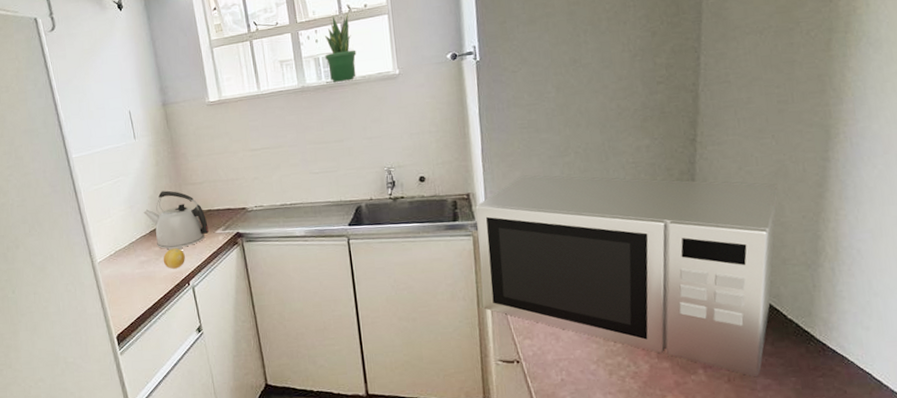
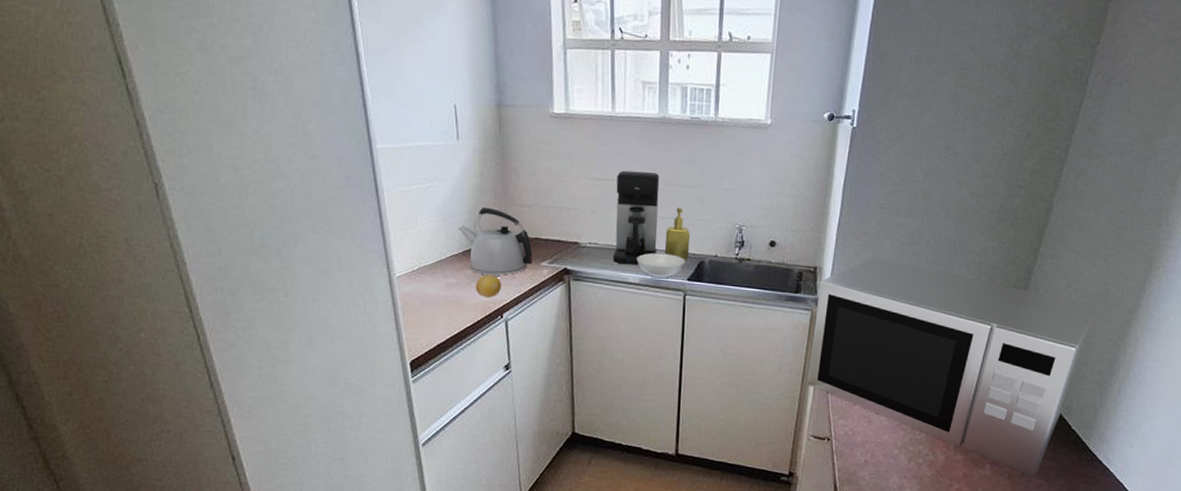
coffee maker: none [270,135,317,220] -> present [613,170,660,264]
bowl: none [299,204,344,229] -> present [636,253,685,279]
soap dispenser: none [321,161,346,209] -> present [664,207,691,261]
planter: present [324,13,357,83] -> none [694,42,729,121]

